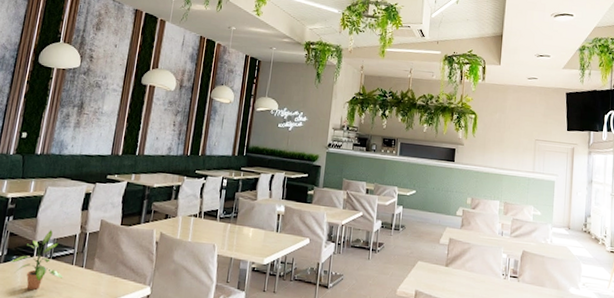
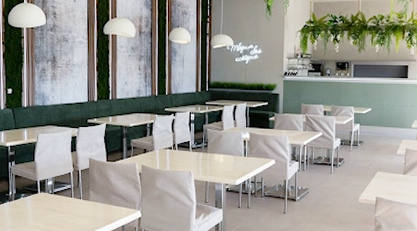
potted plant: present [11,230,64,291] -> none [20,170,66,221]

